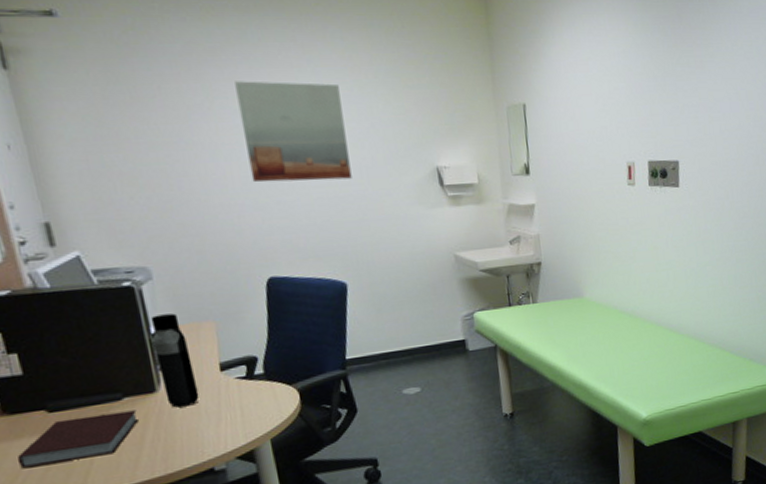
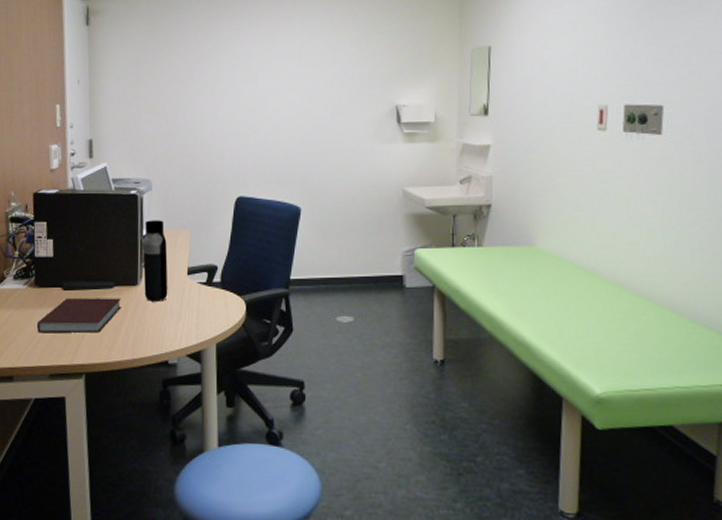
wall art: present [235,81,352,183] -> none [237,30,319,114]

